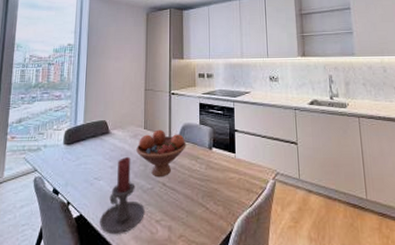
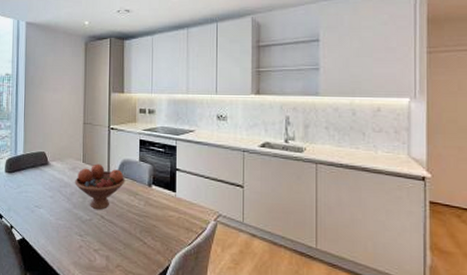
candle holder: present [100,156,145,235] -> none [41,188,83,259]

